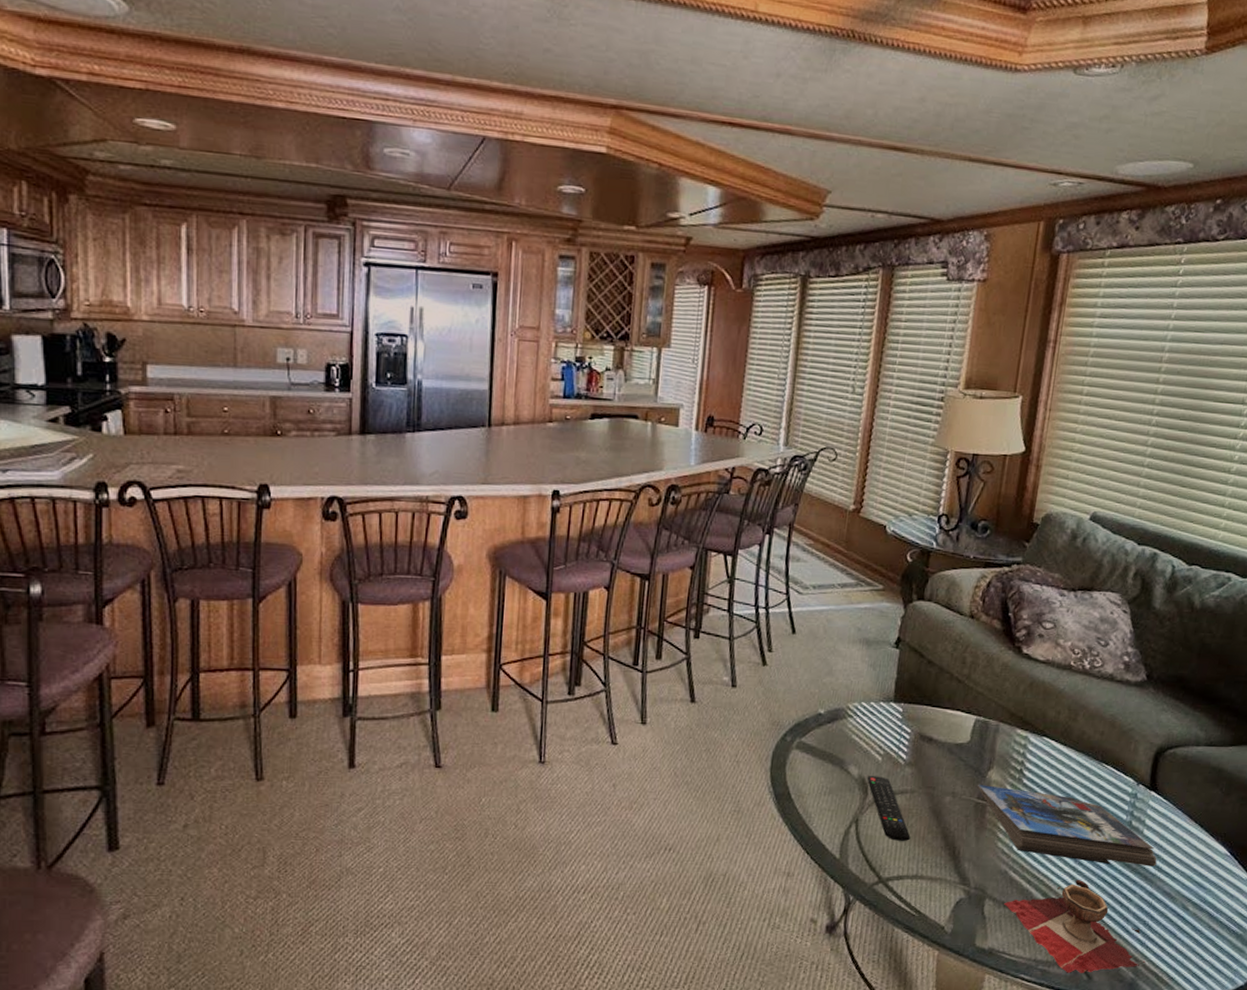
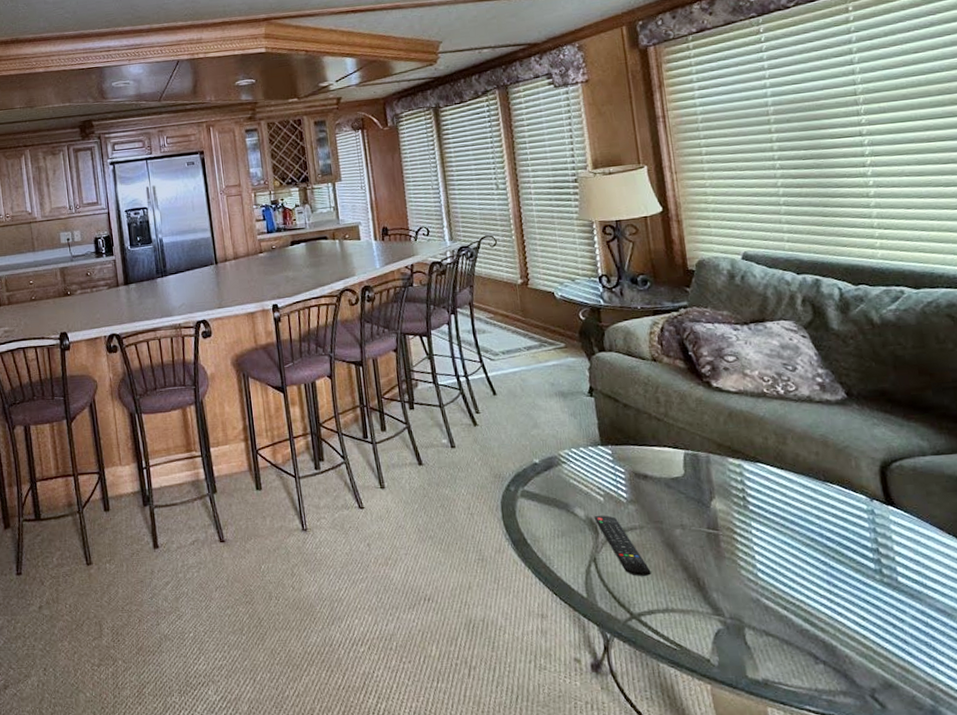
magazine: present [977,784,1157,867] -> none [703,514,919,584]
decorative bowl: present [1004,880,1146,973] -> none [765,602,942,703]

